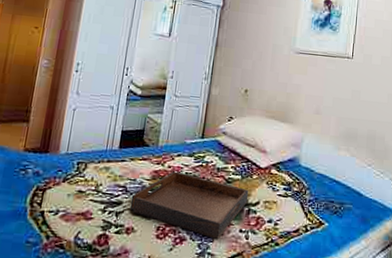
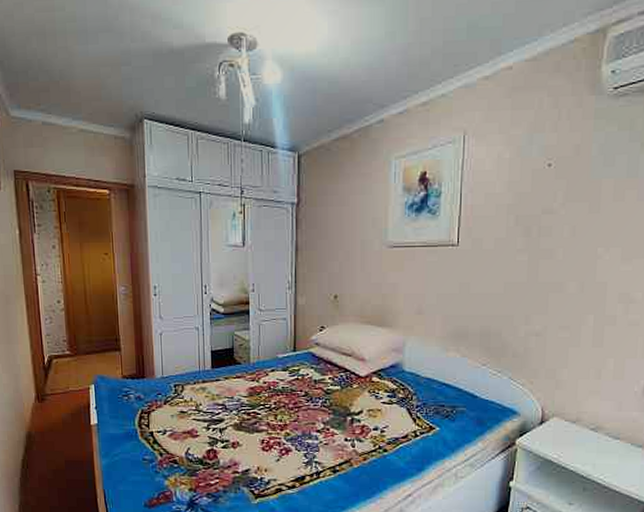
serving tray: present [130,171,249,239] -> none [232,386,350,448]

